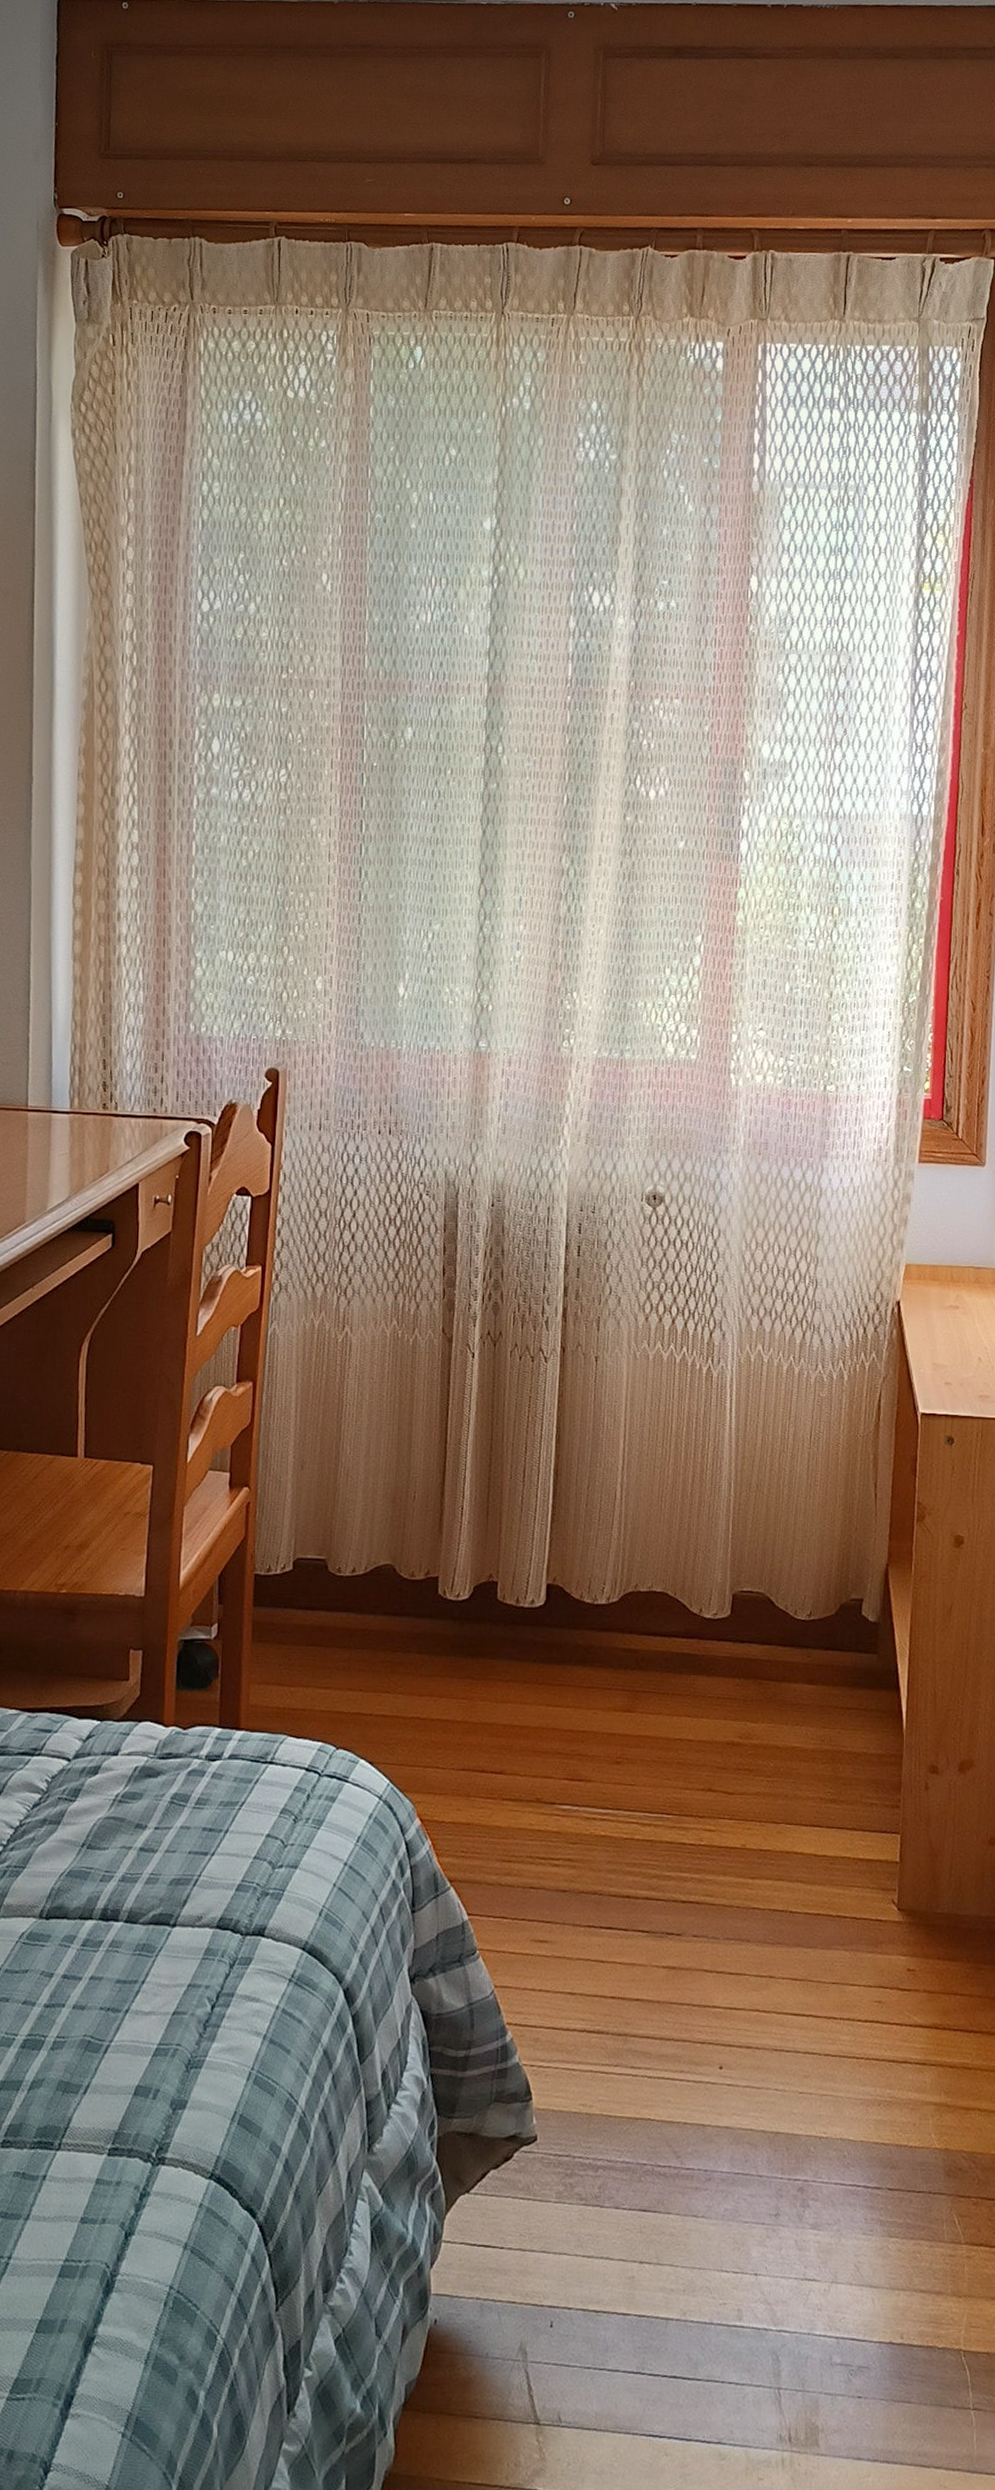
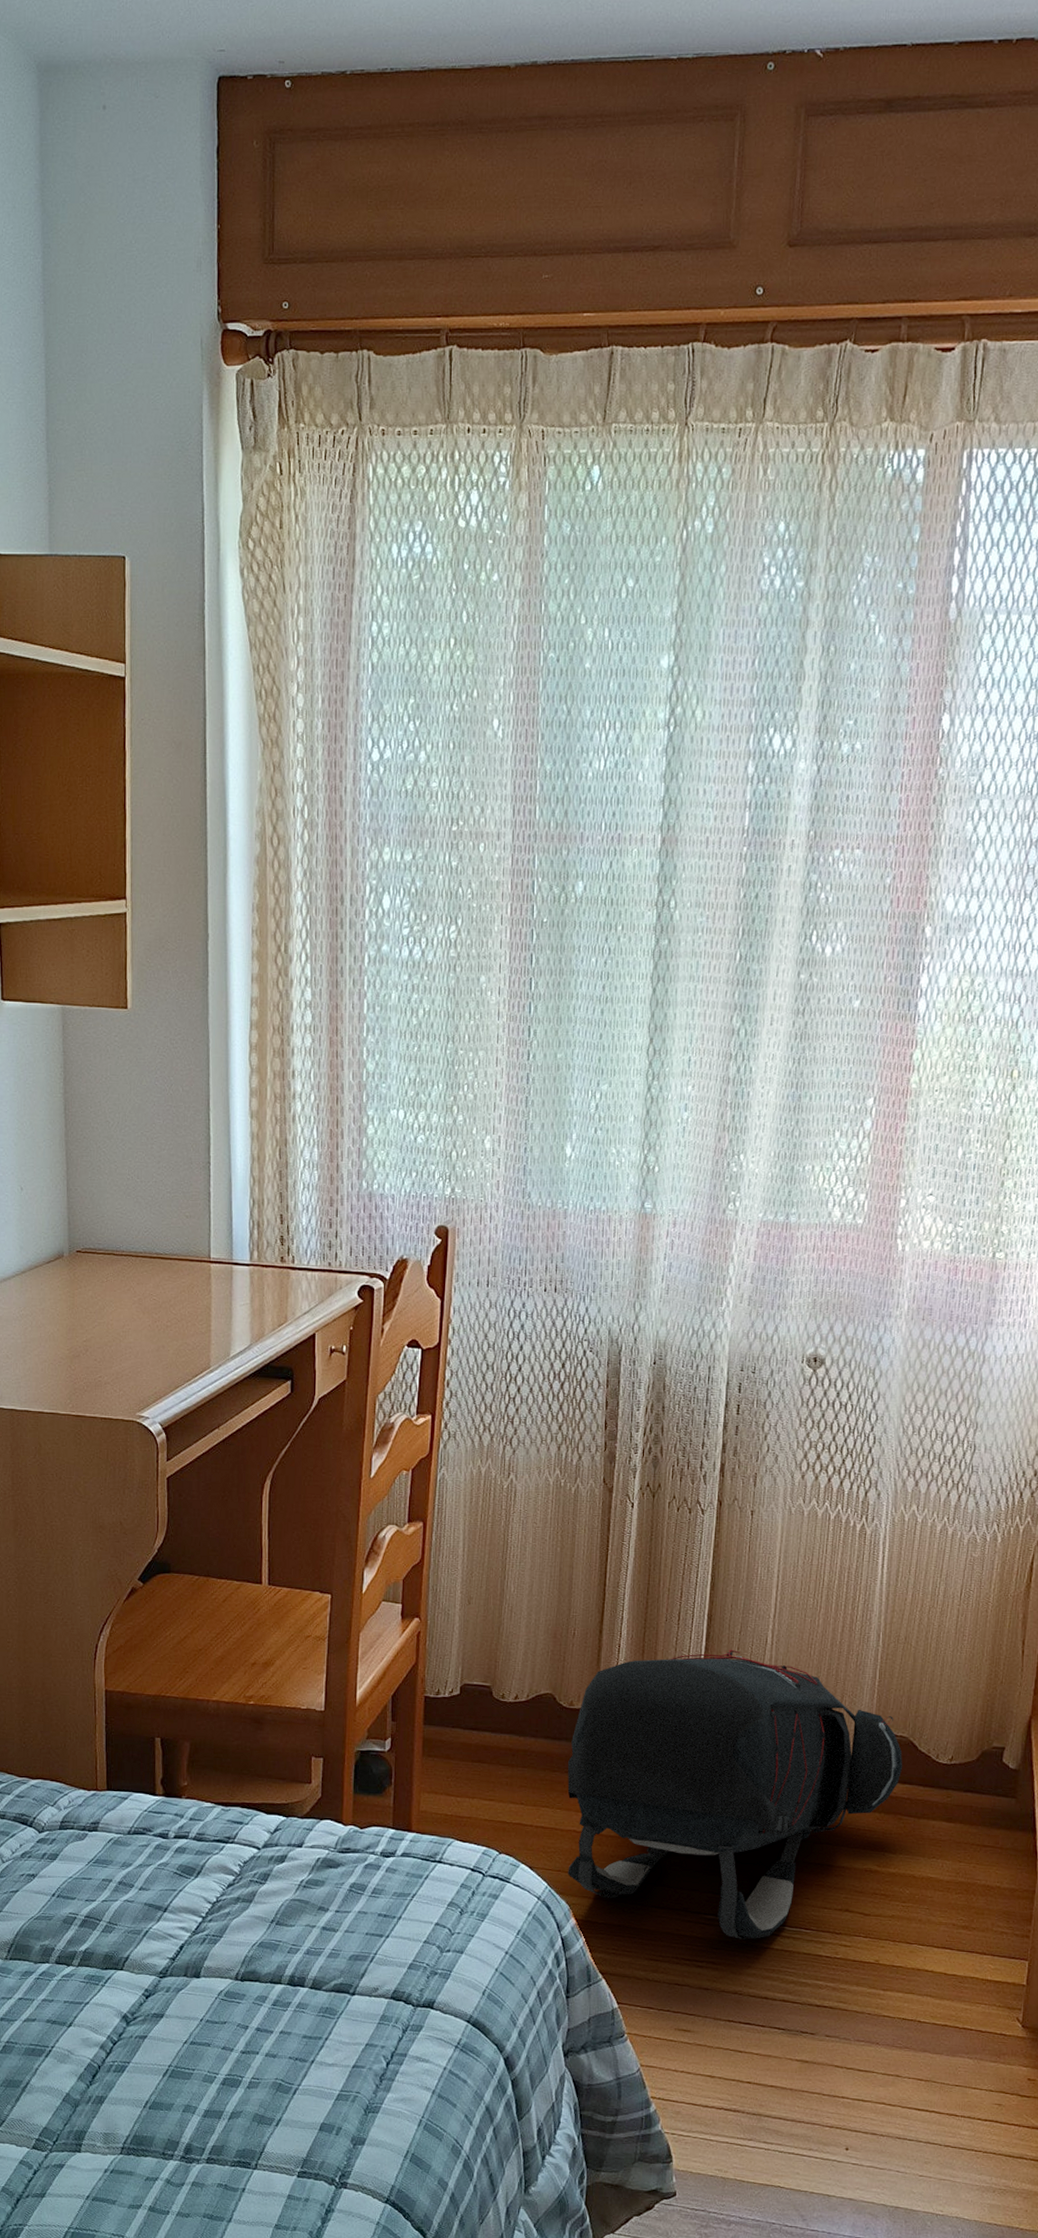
backpack: none [409,1506,761,1831] -> present [567,1649,903,1940]

